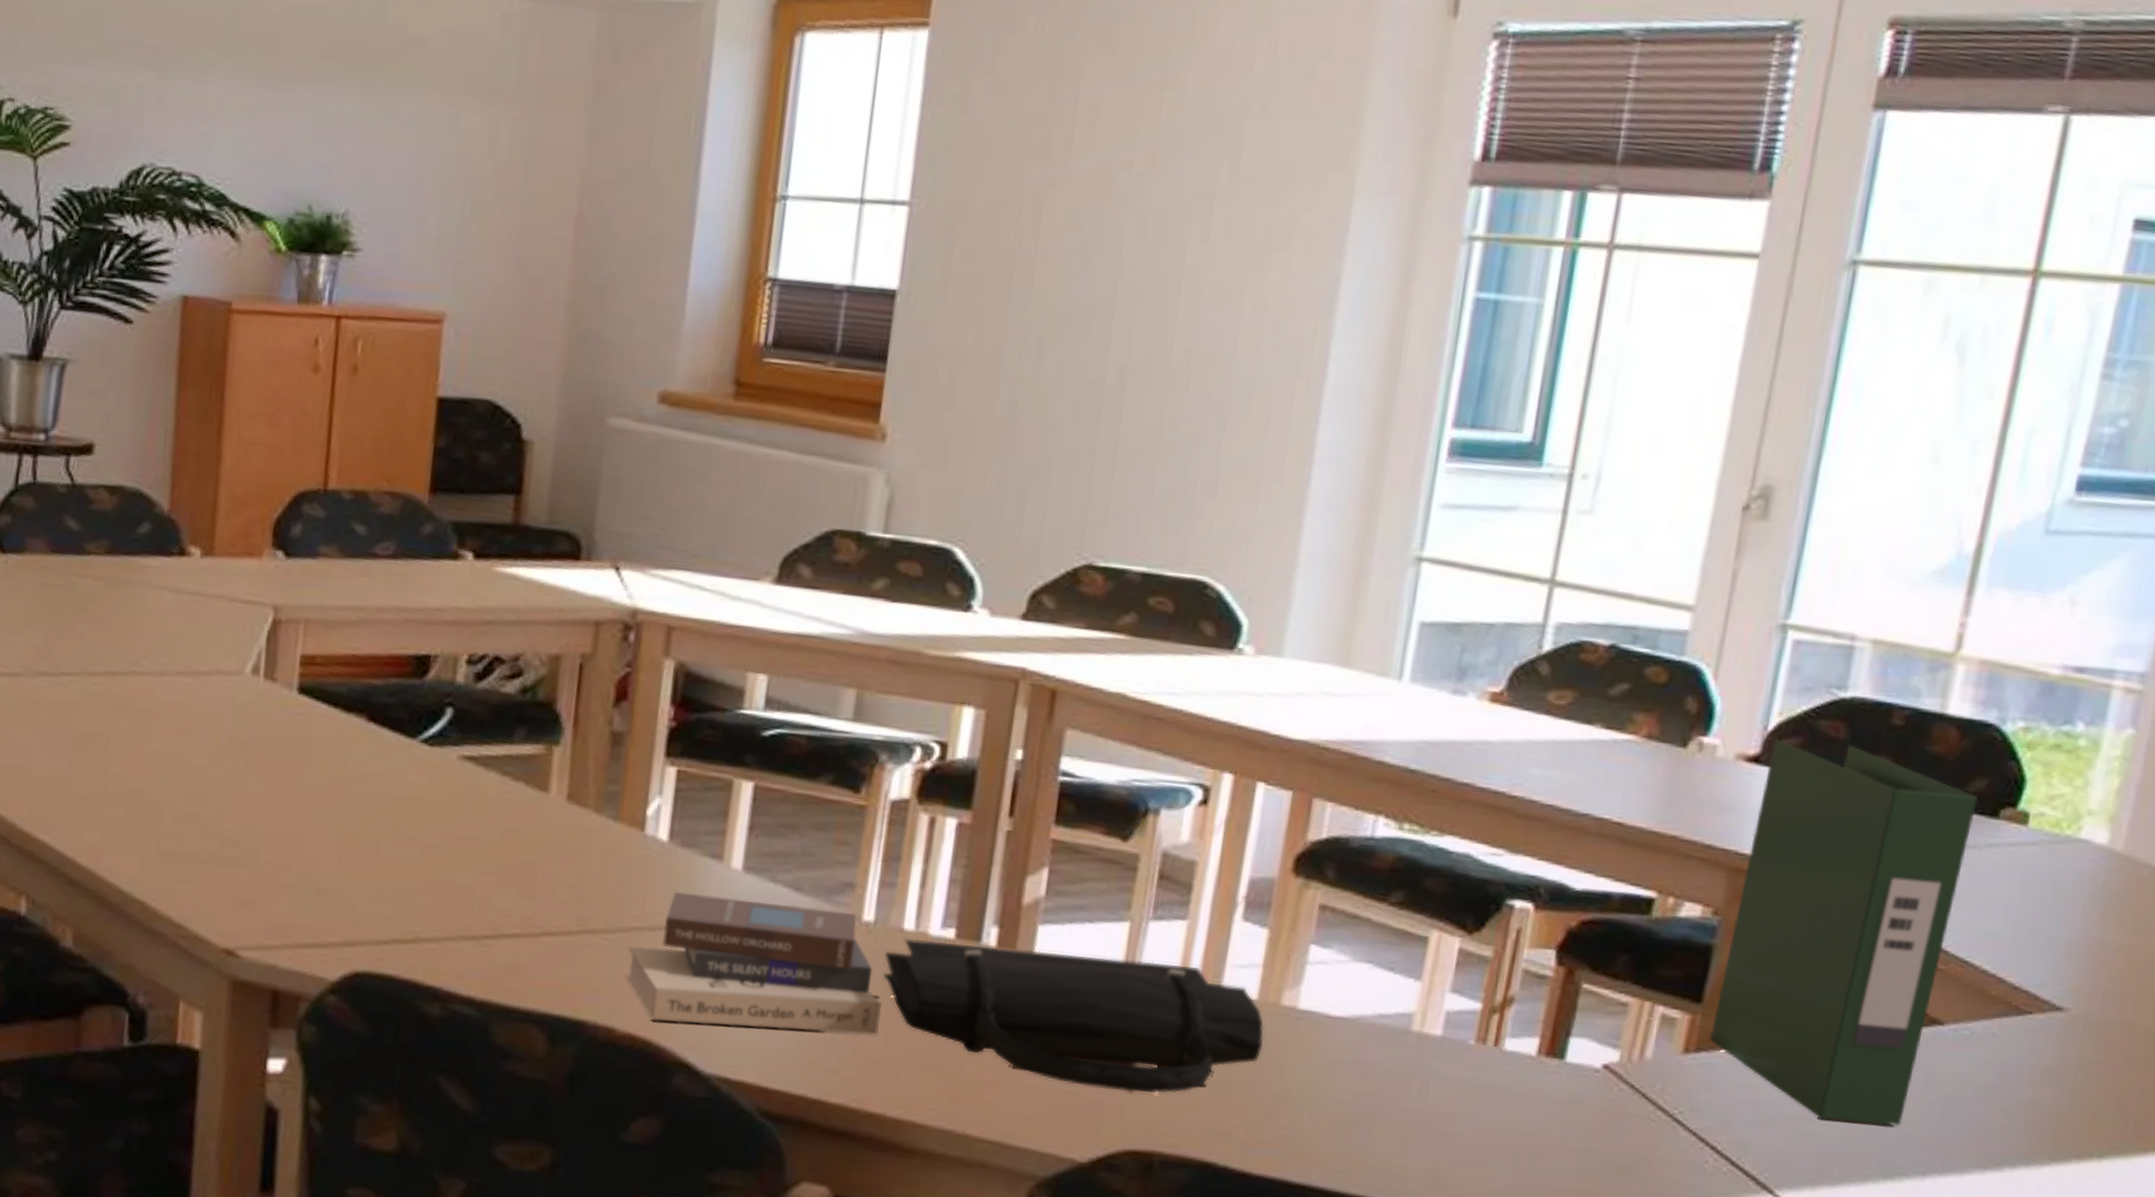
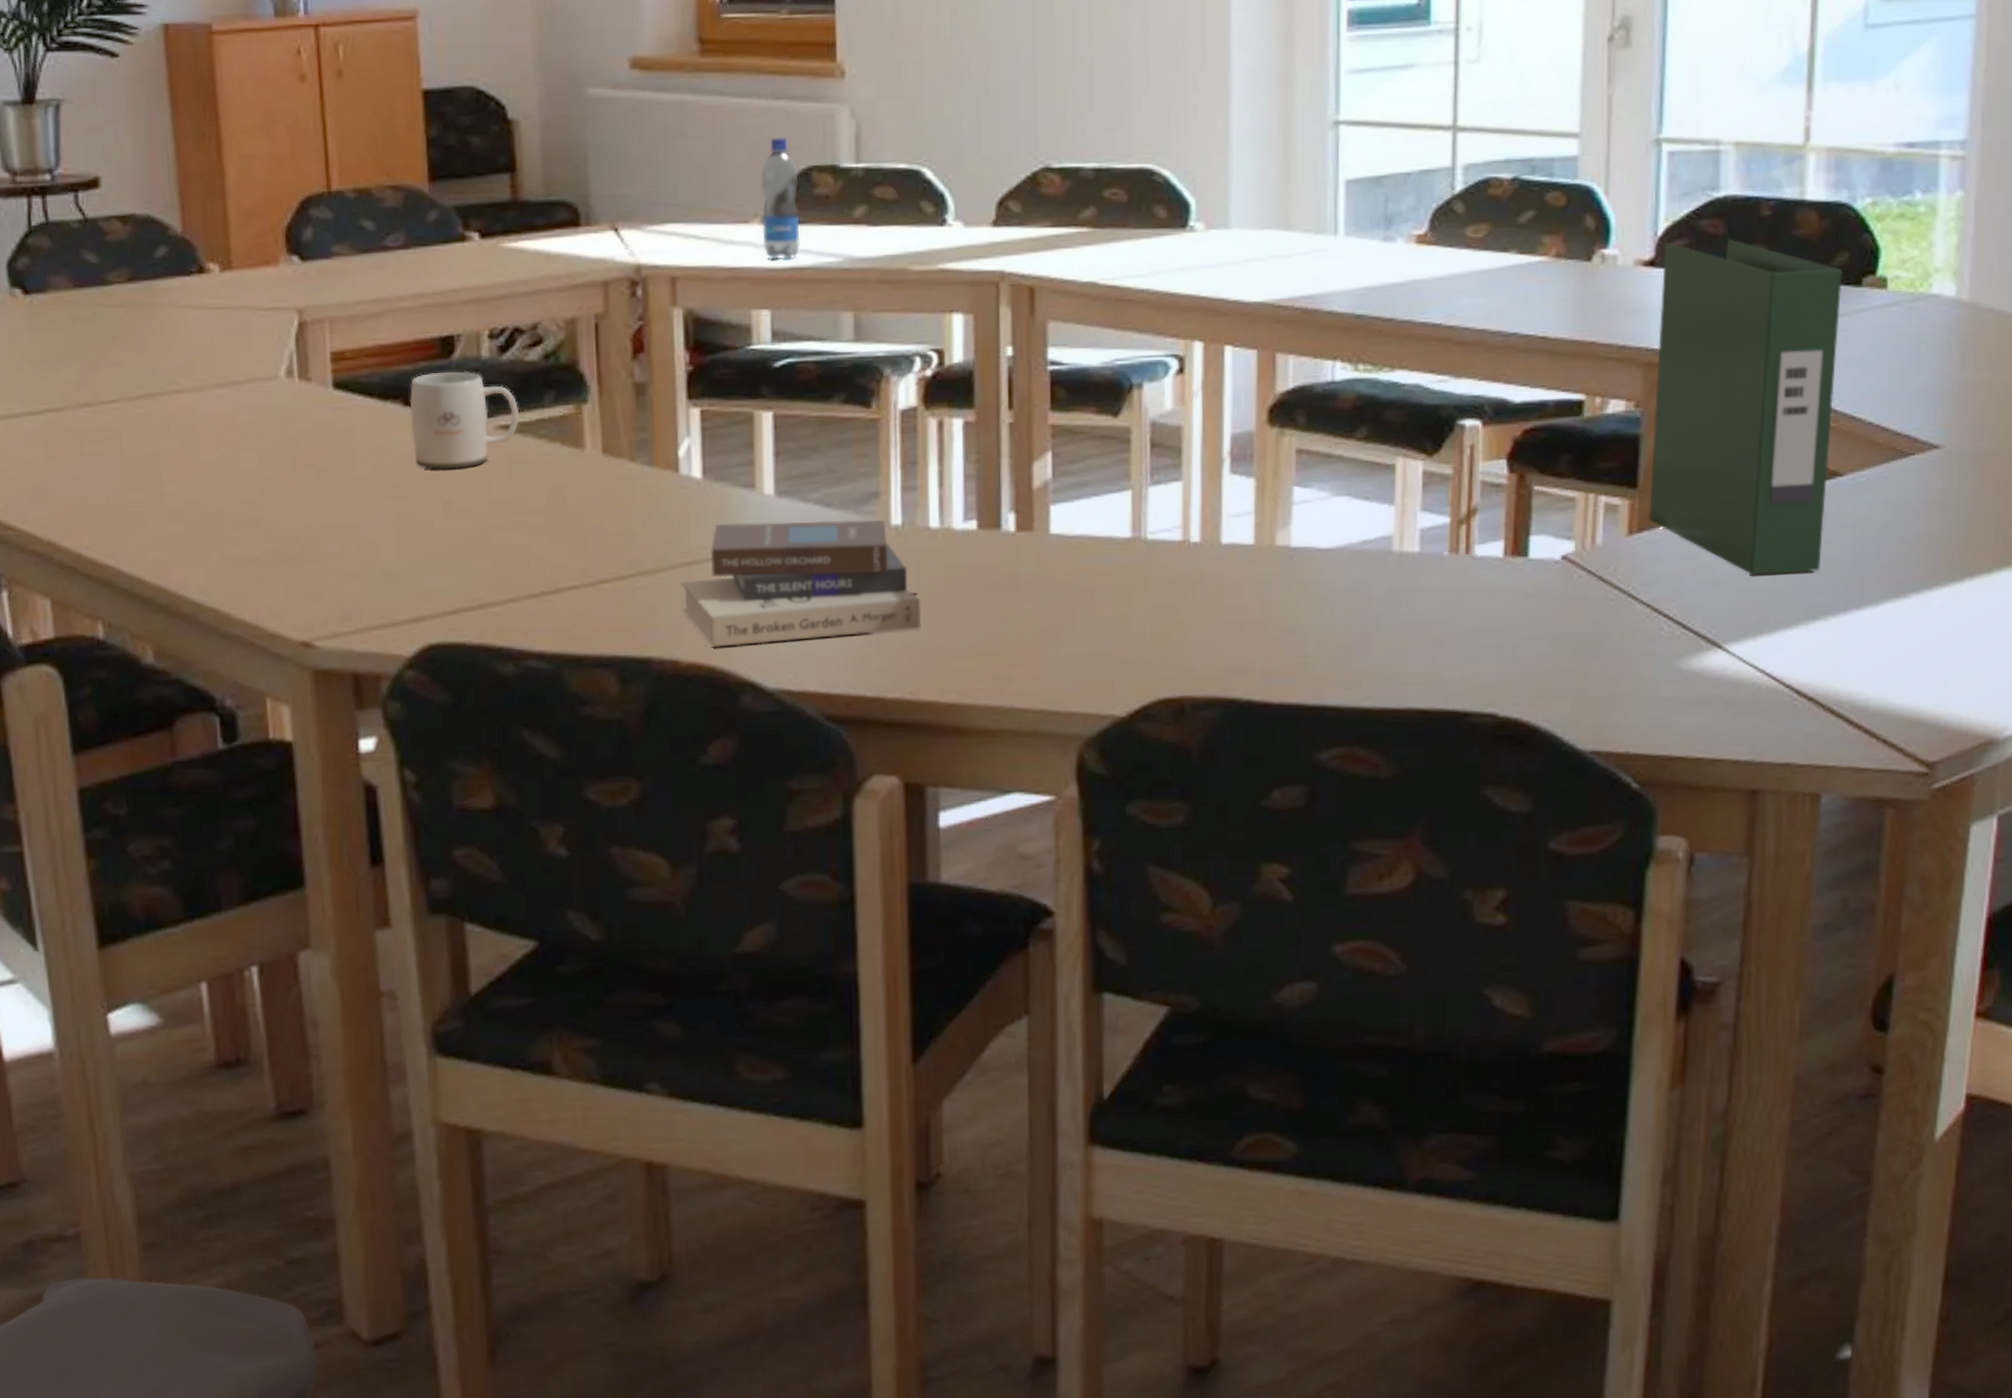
mug: none [370,691,486,795] -> present [409,371,519,470]
bottle: none [771,495,820,625] -> present [761,137,800,260]
handbag: present [882,939,1265,1094] -> none [915,522,1266,647]

